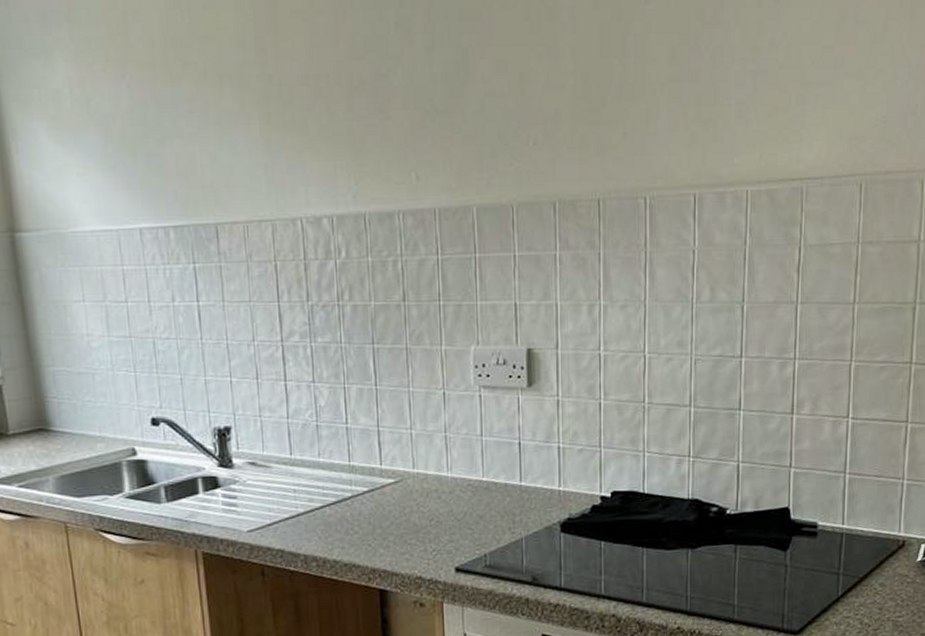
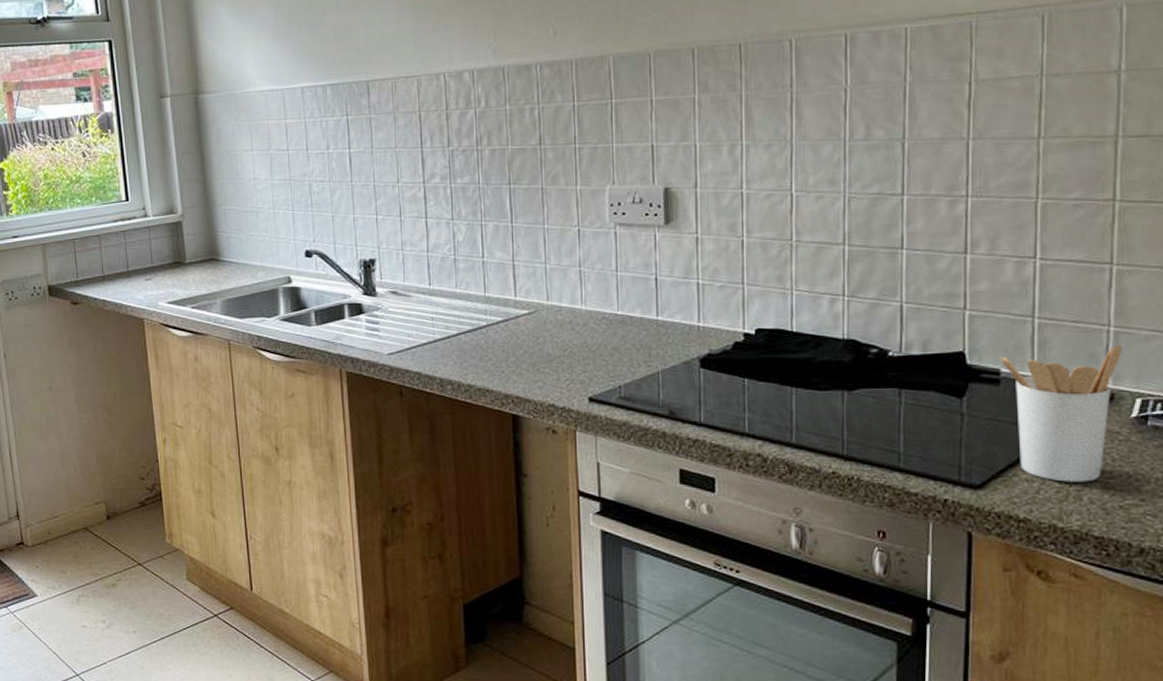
utensil holder: none [816,496,913,623] -> present [998,345,1122,482]

